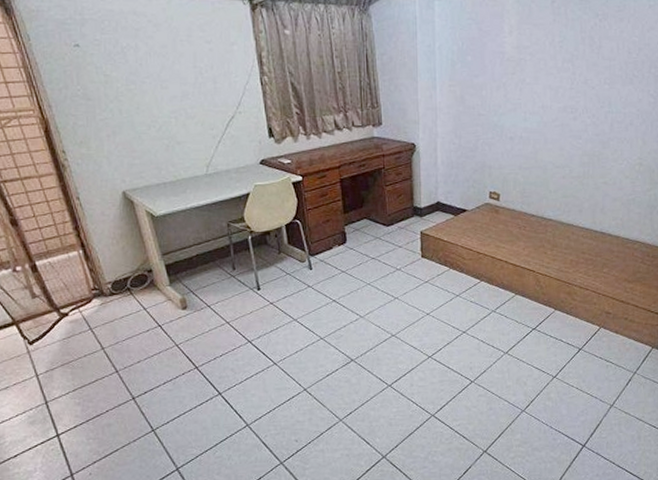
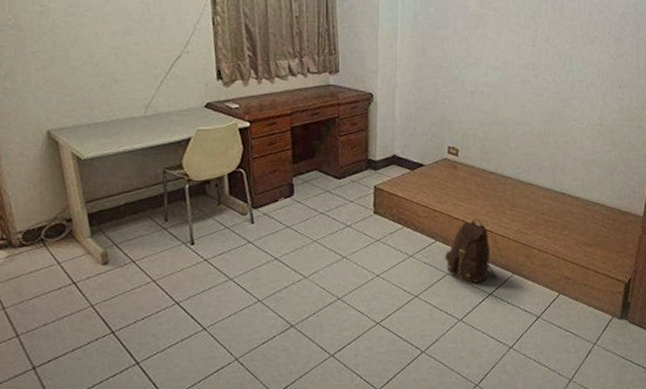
backpack: none [490,259,541,319] -> present [445,219,498,283]

